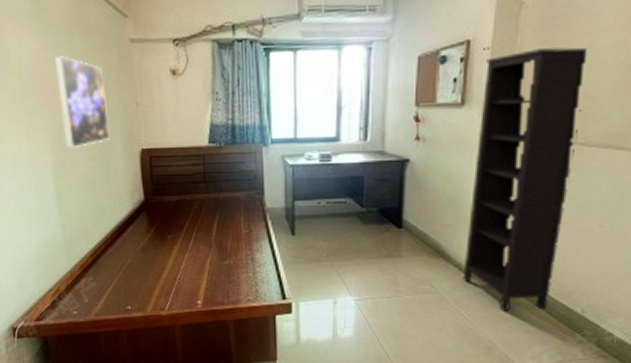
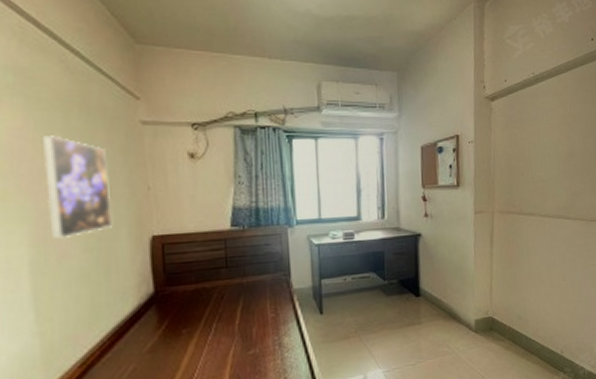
bookcase: present [463,47,588,312] -> none [472,143,540,362]

